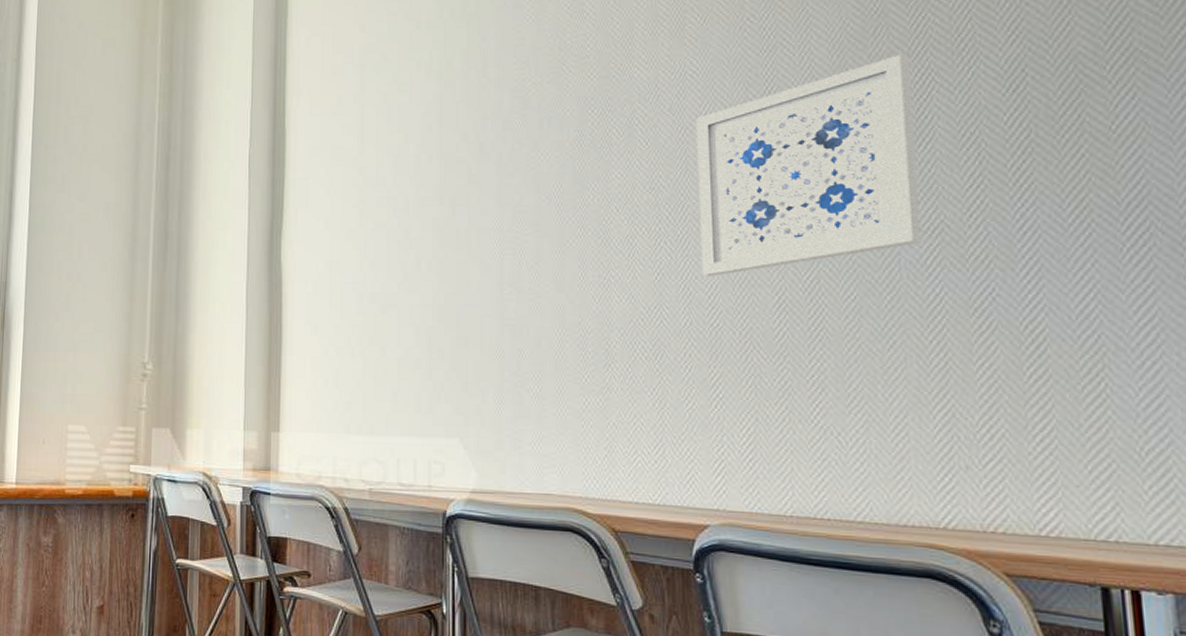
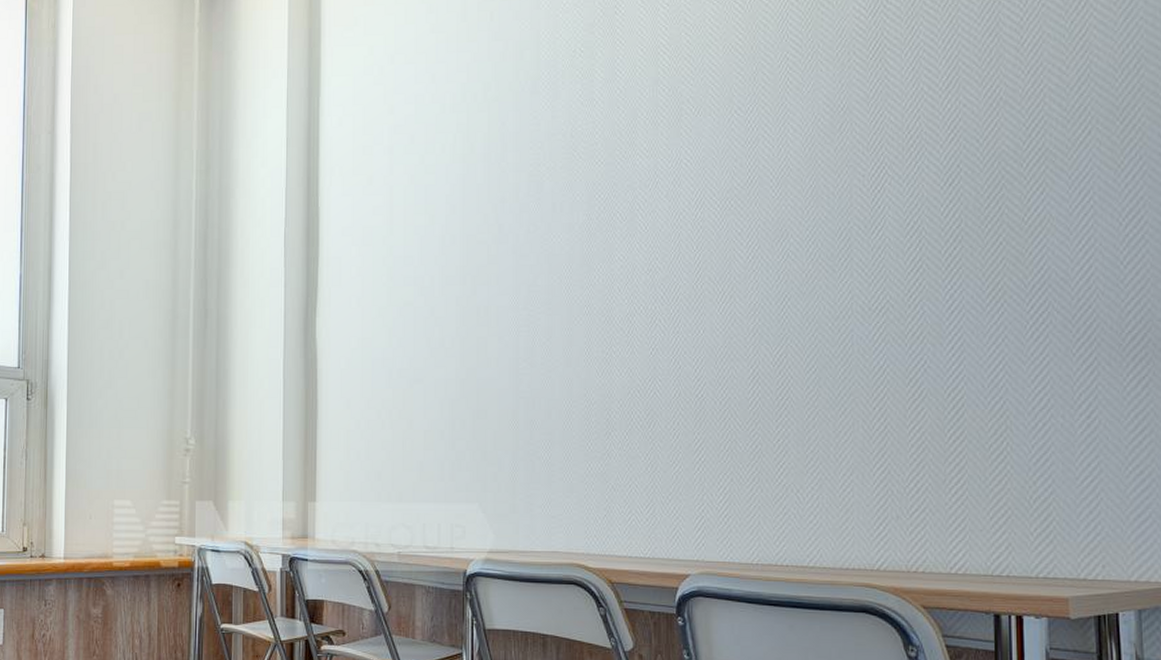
wall art: present [695,55,920,276] -> none [688,149,870,351]

